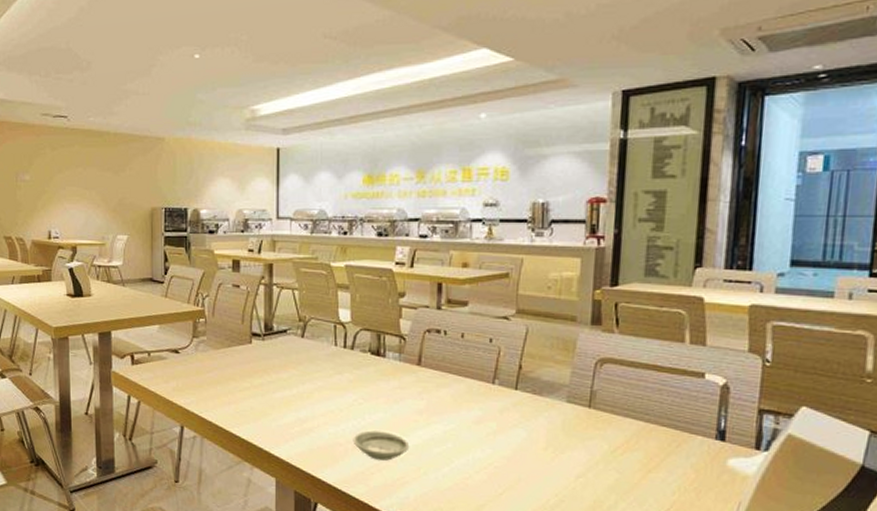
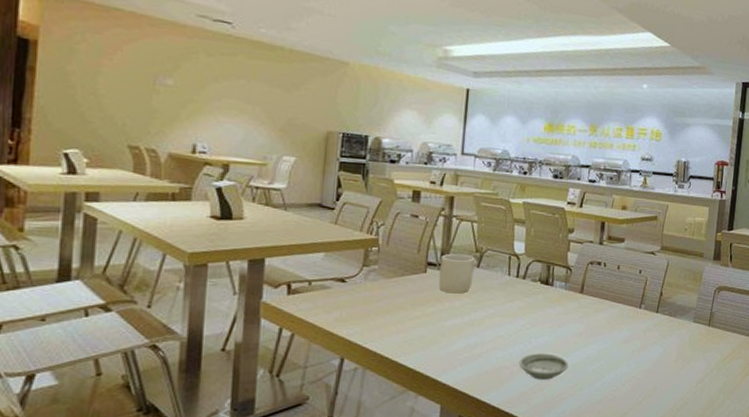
mug: none [264,323,299,365] -> present [438,253,475,294]

